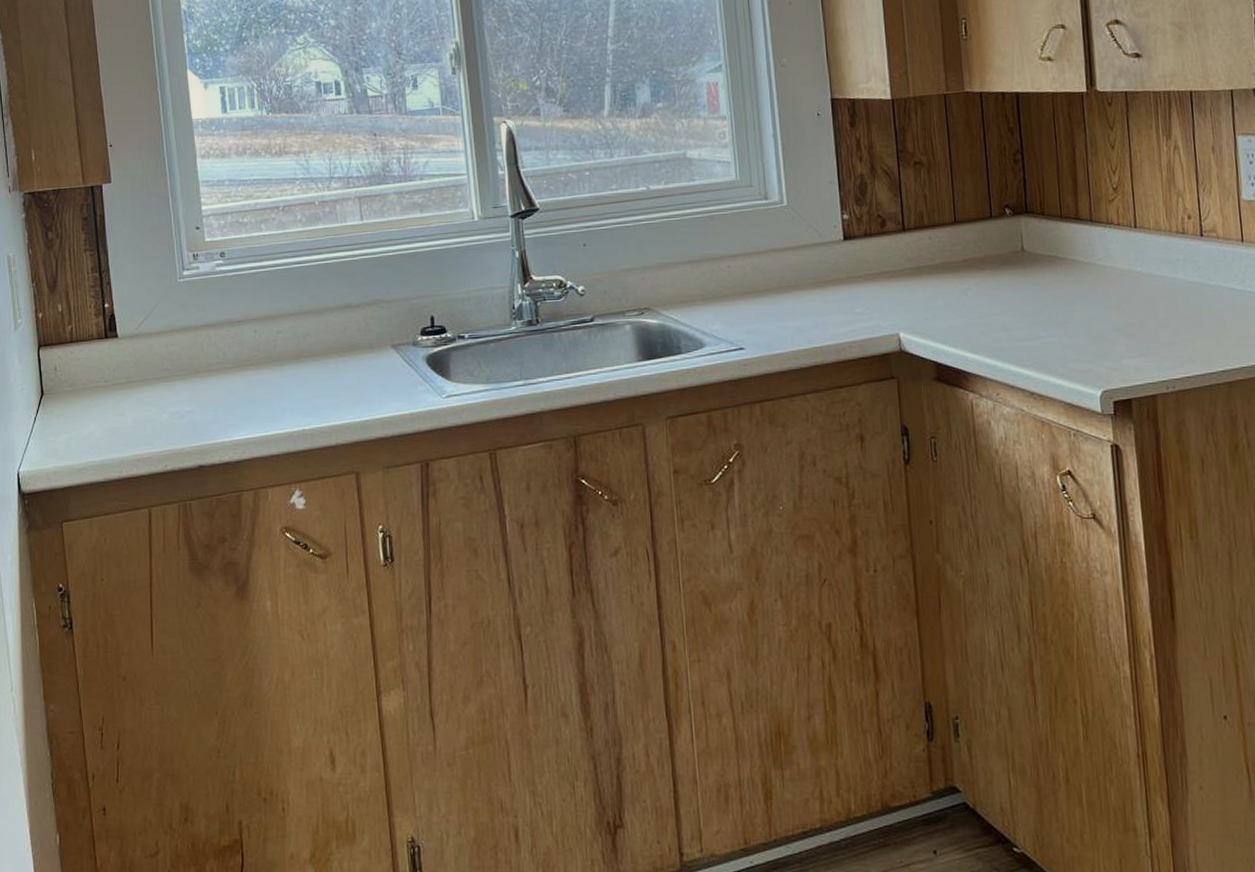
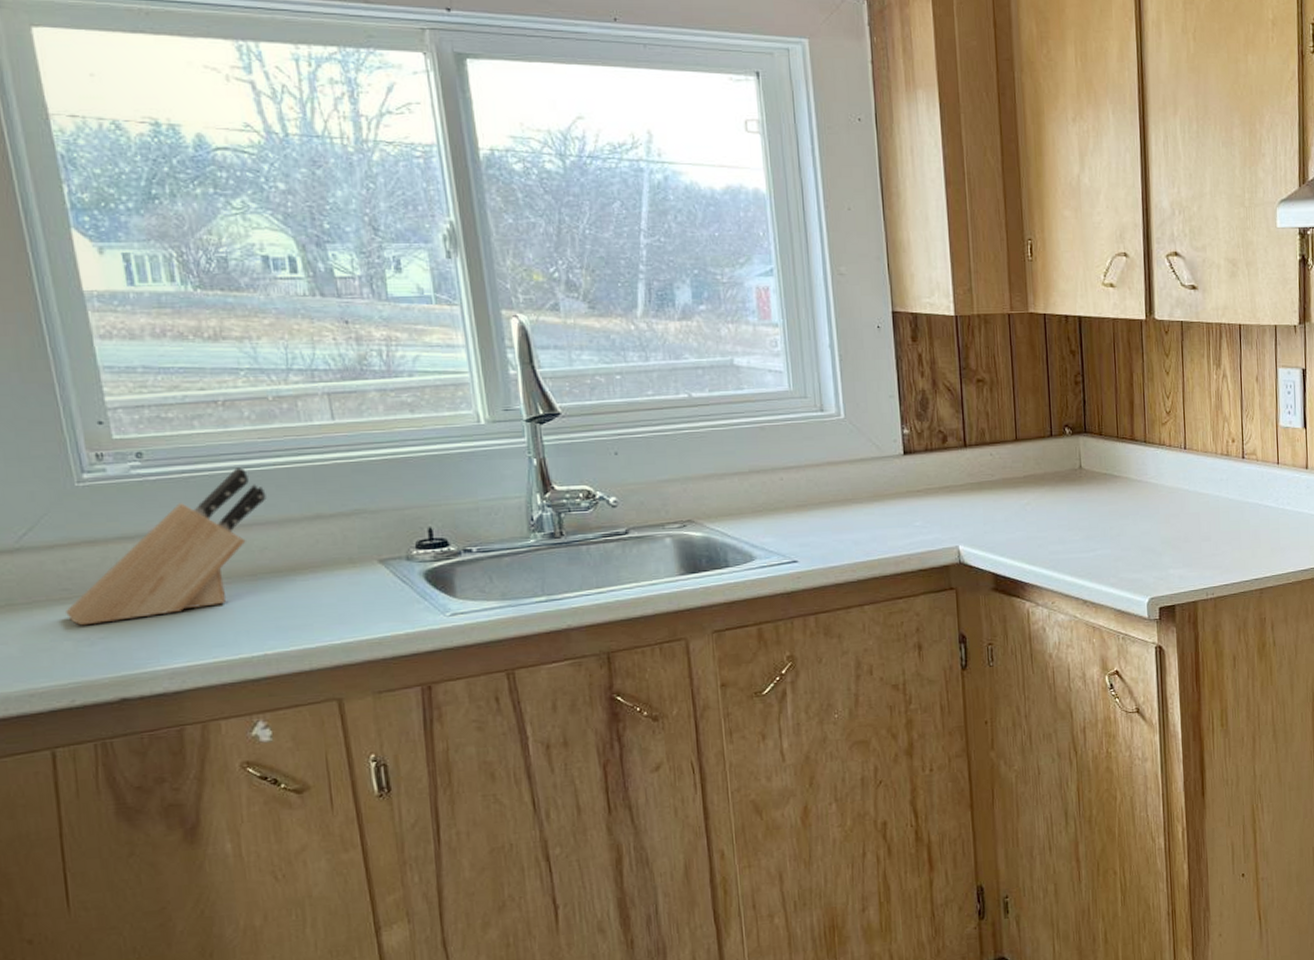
knife block: none [165,264,310,401] -> present [66,467,267,626]

